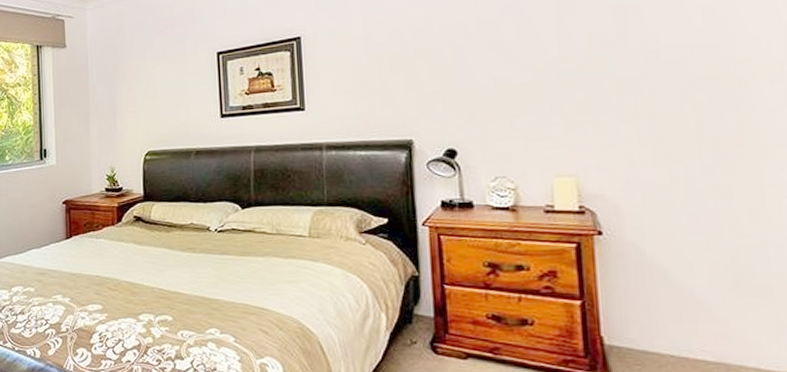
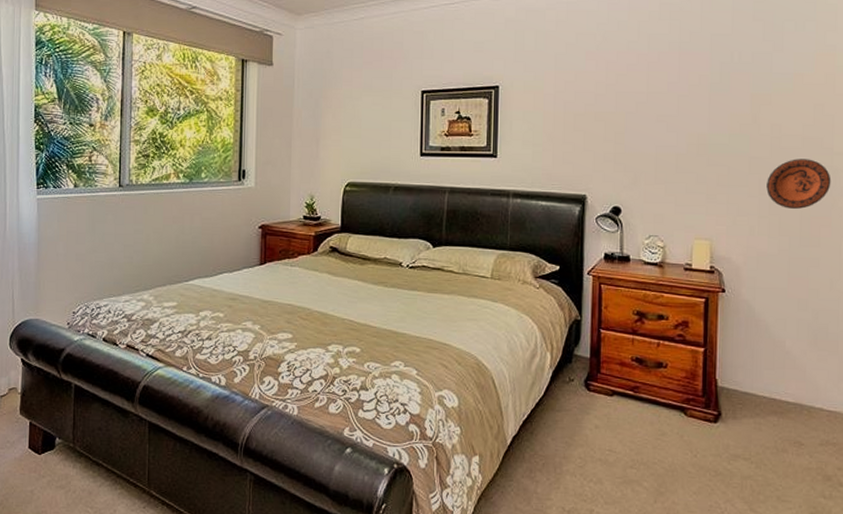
decorative plate: none [645,70,738,132] -> present [766,159,831,209]

